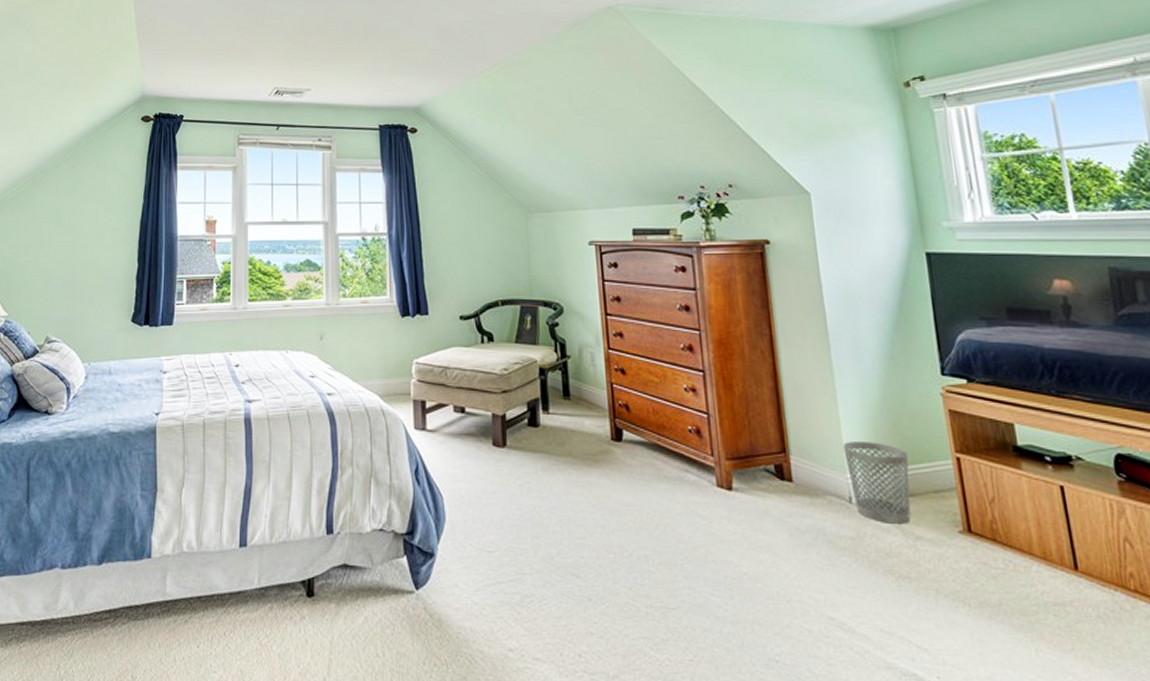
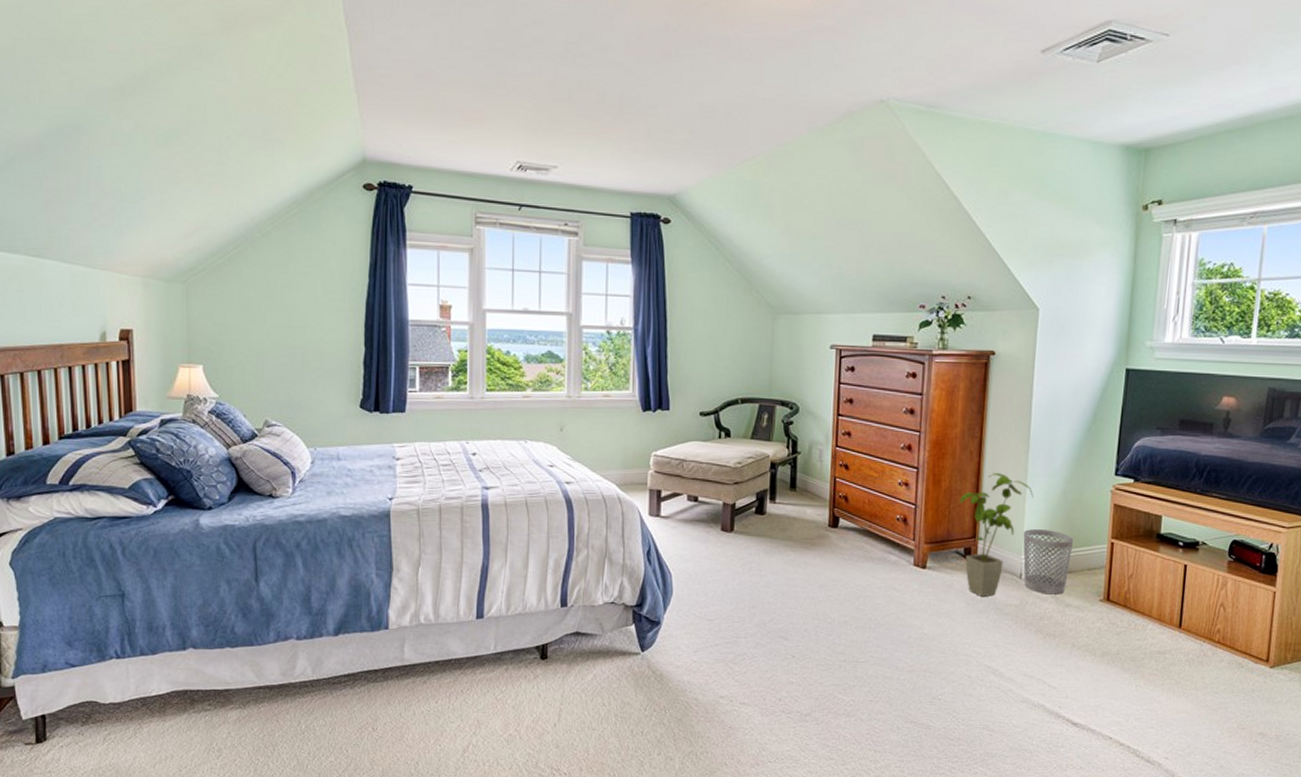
house plant: none [758,375,846,527] -> present [959,473,1034,598]

